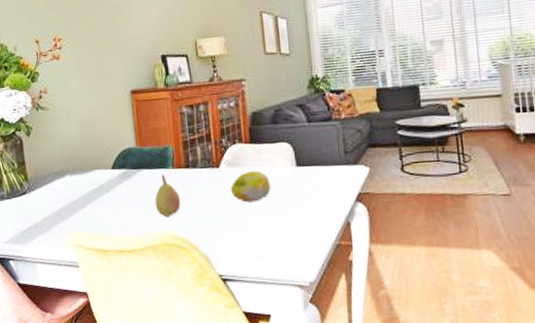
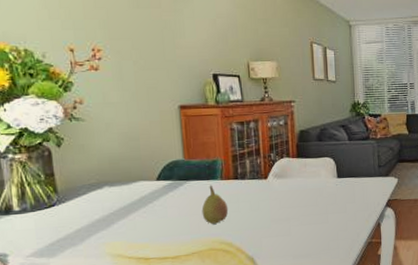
fruit: present [230,170,271,203] -> none [277,181,314,209]

